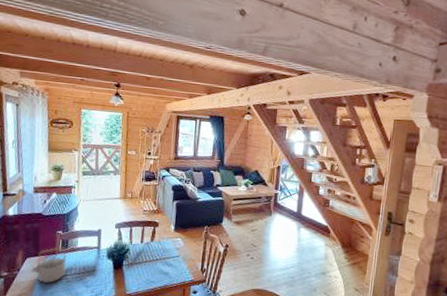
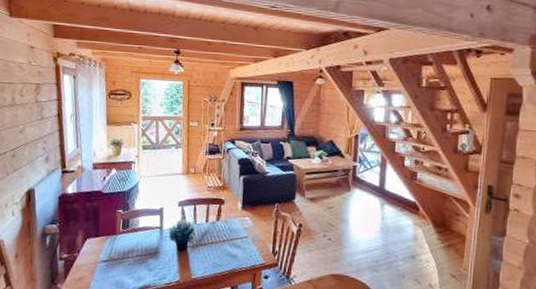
teapot: present [31,247,67,284] -> none [91,227,128,267]

